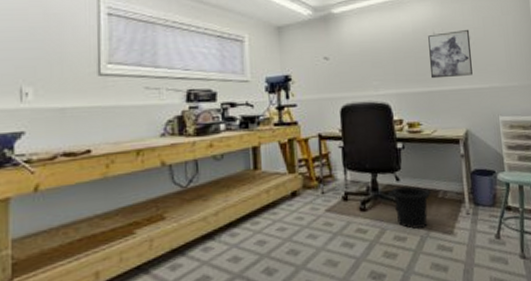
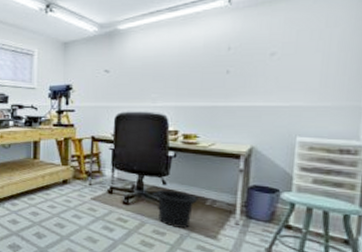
wall art: present [428,29,473,79] -> none [217,43,276,94]

